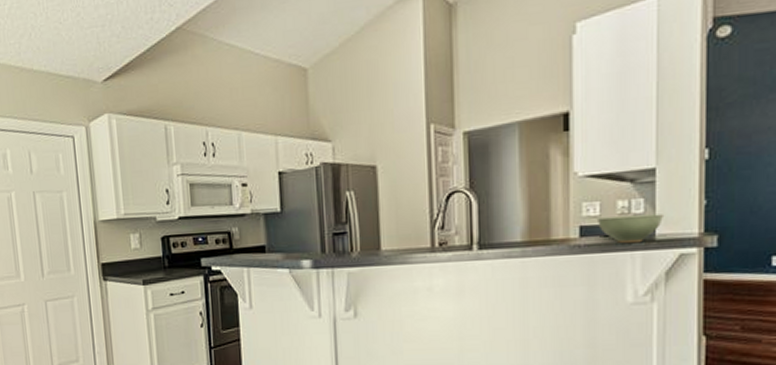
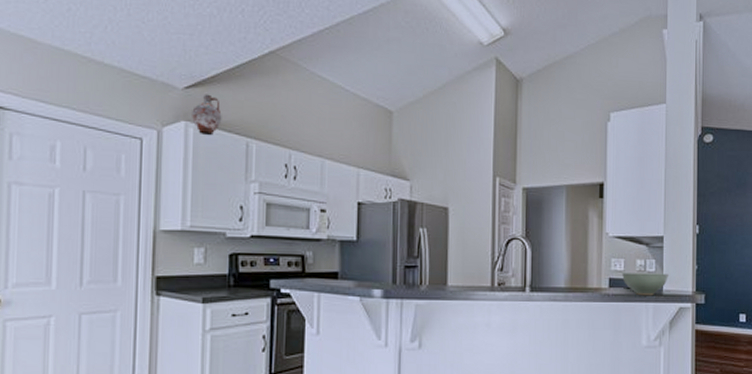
ceramic jug: none [112,83,140,125] -> present [192,94,222,136]

